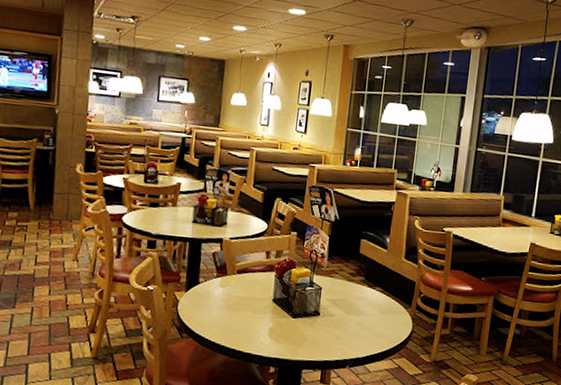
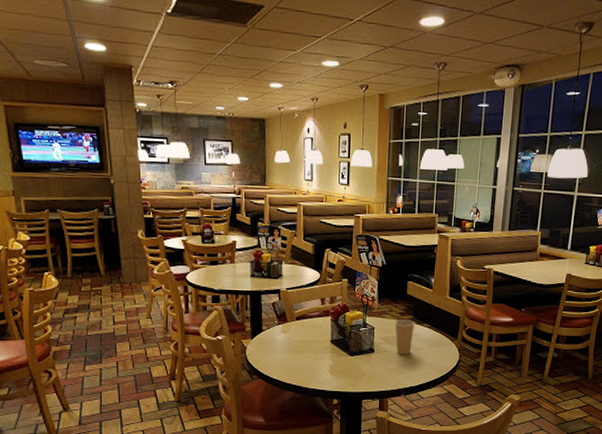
paper cup: none [344,280,366,321] -> present [394,320,415,355]

